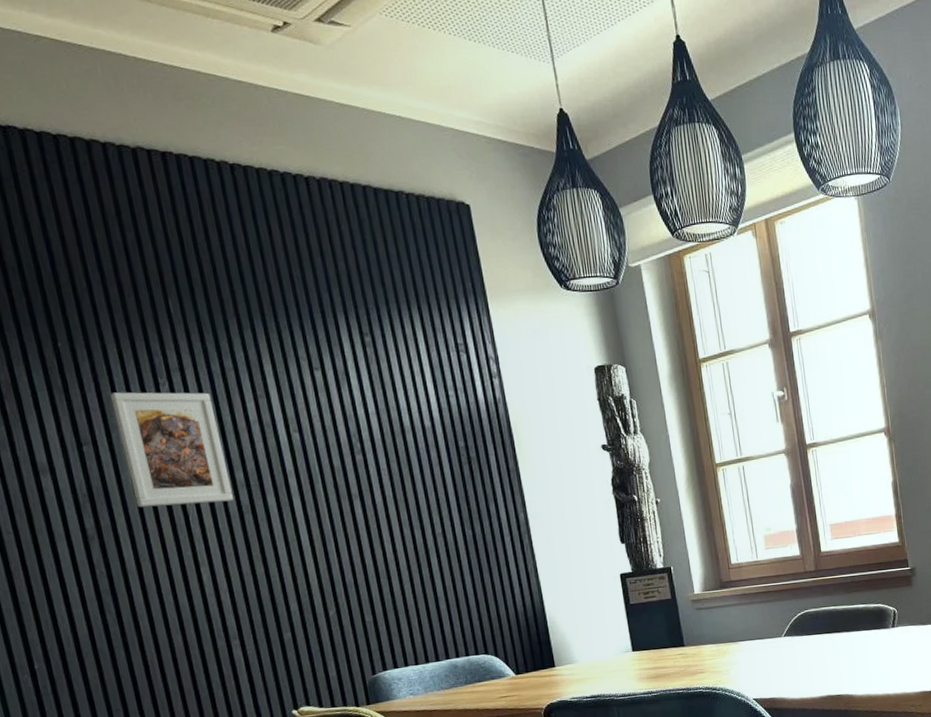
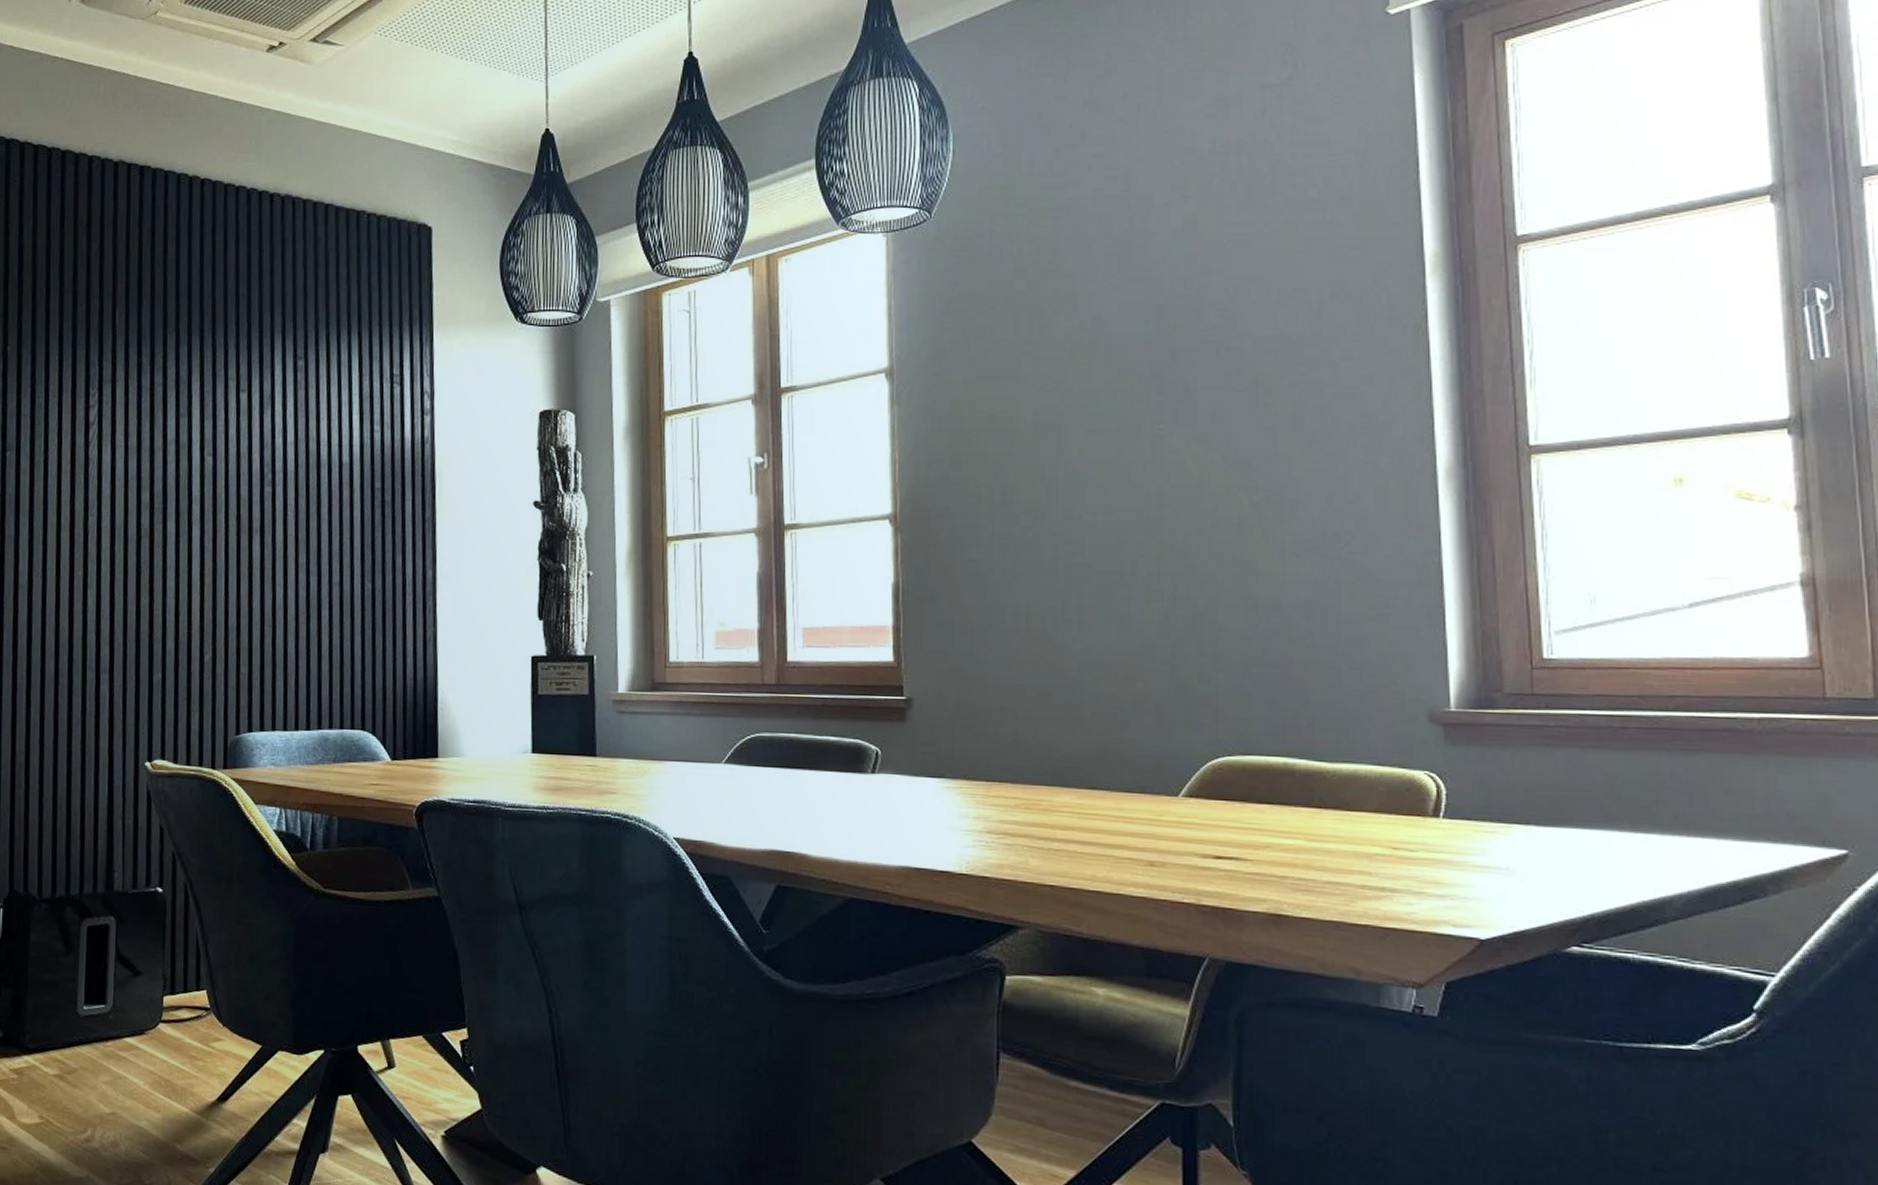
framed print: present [110,392,233,508] -> none [42,400,135,523]

